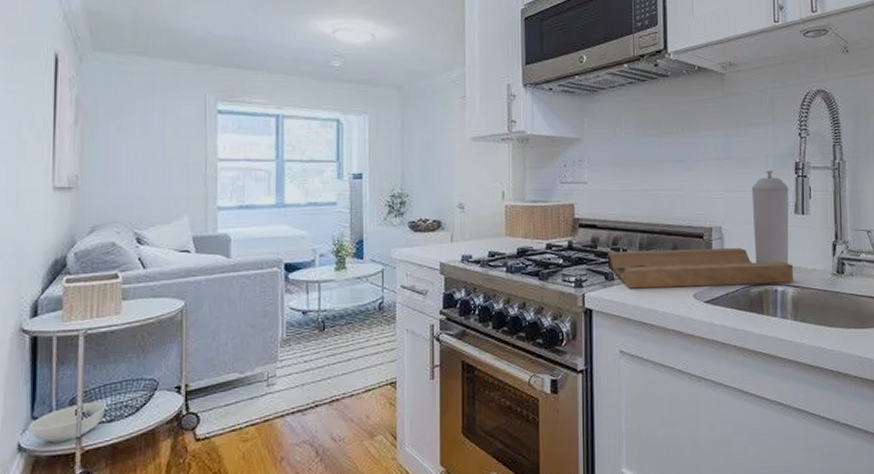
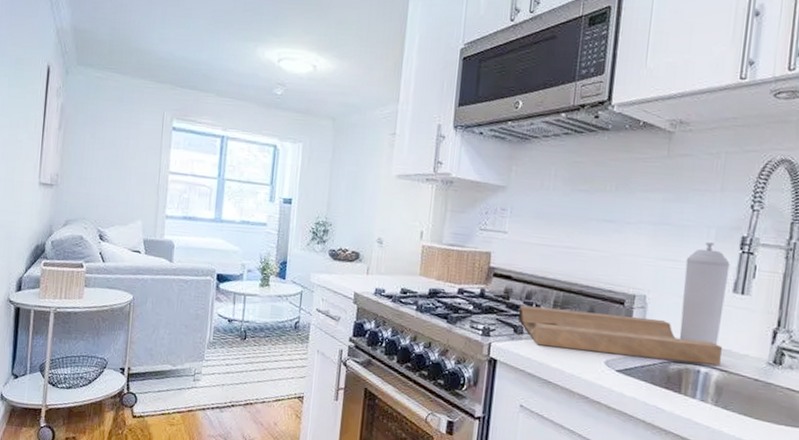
bowl: present [29,402,106,443] -> none [9,369,67,399]

